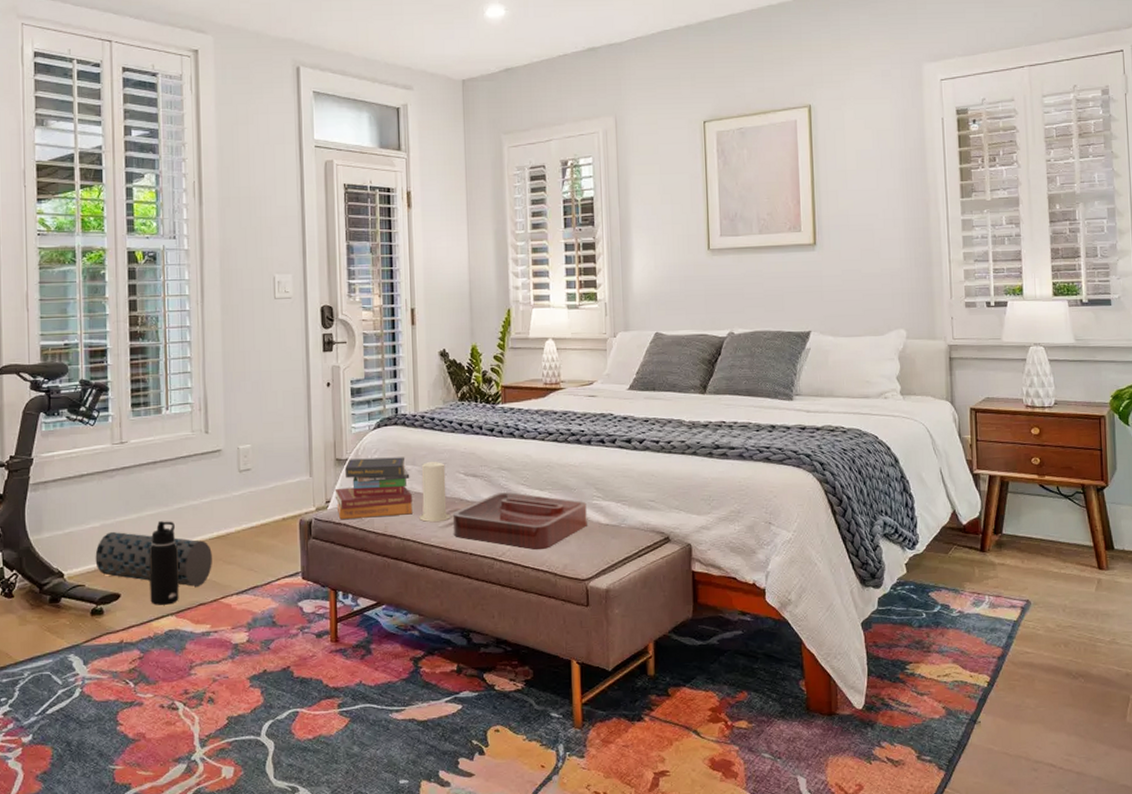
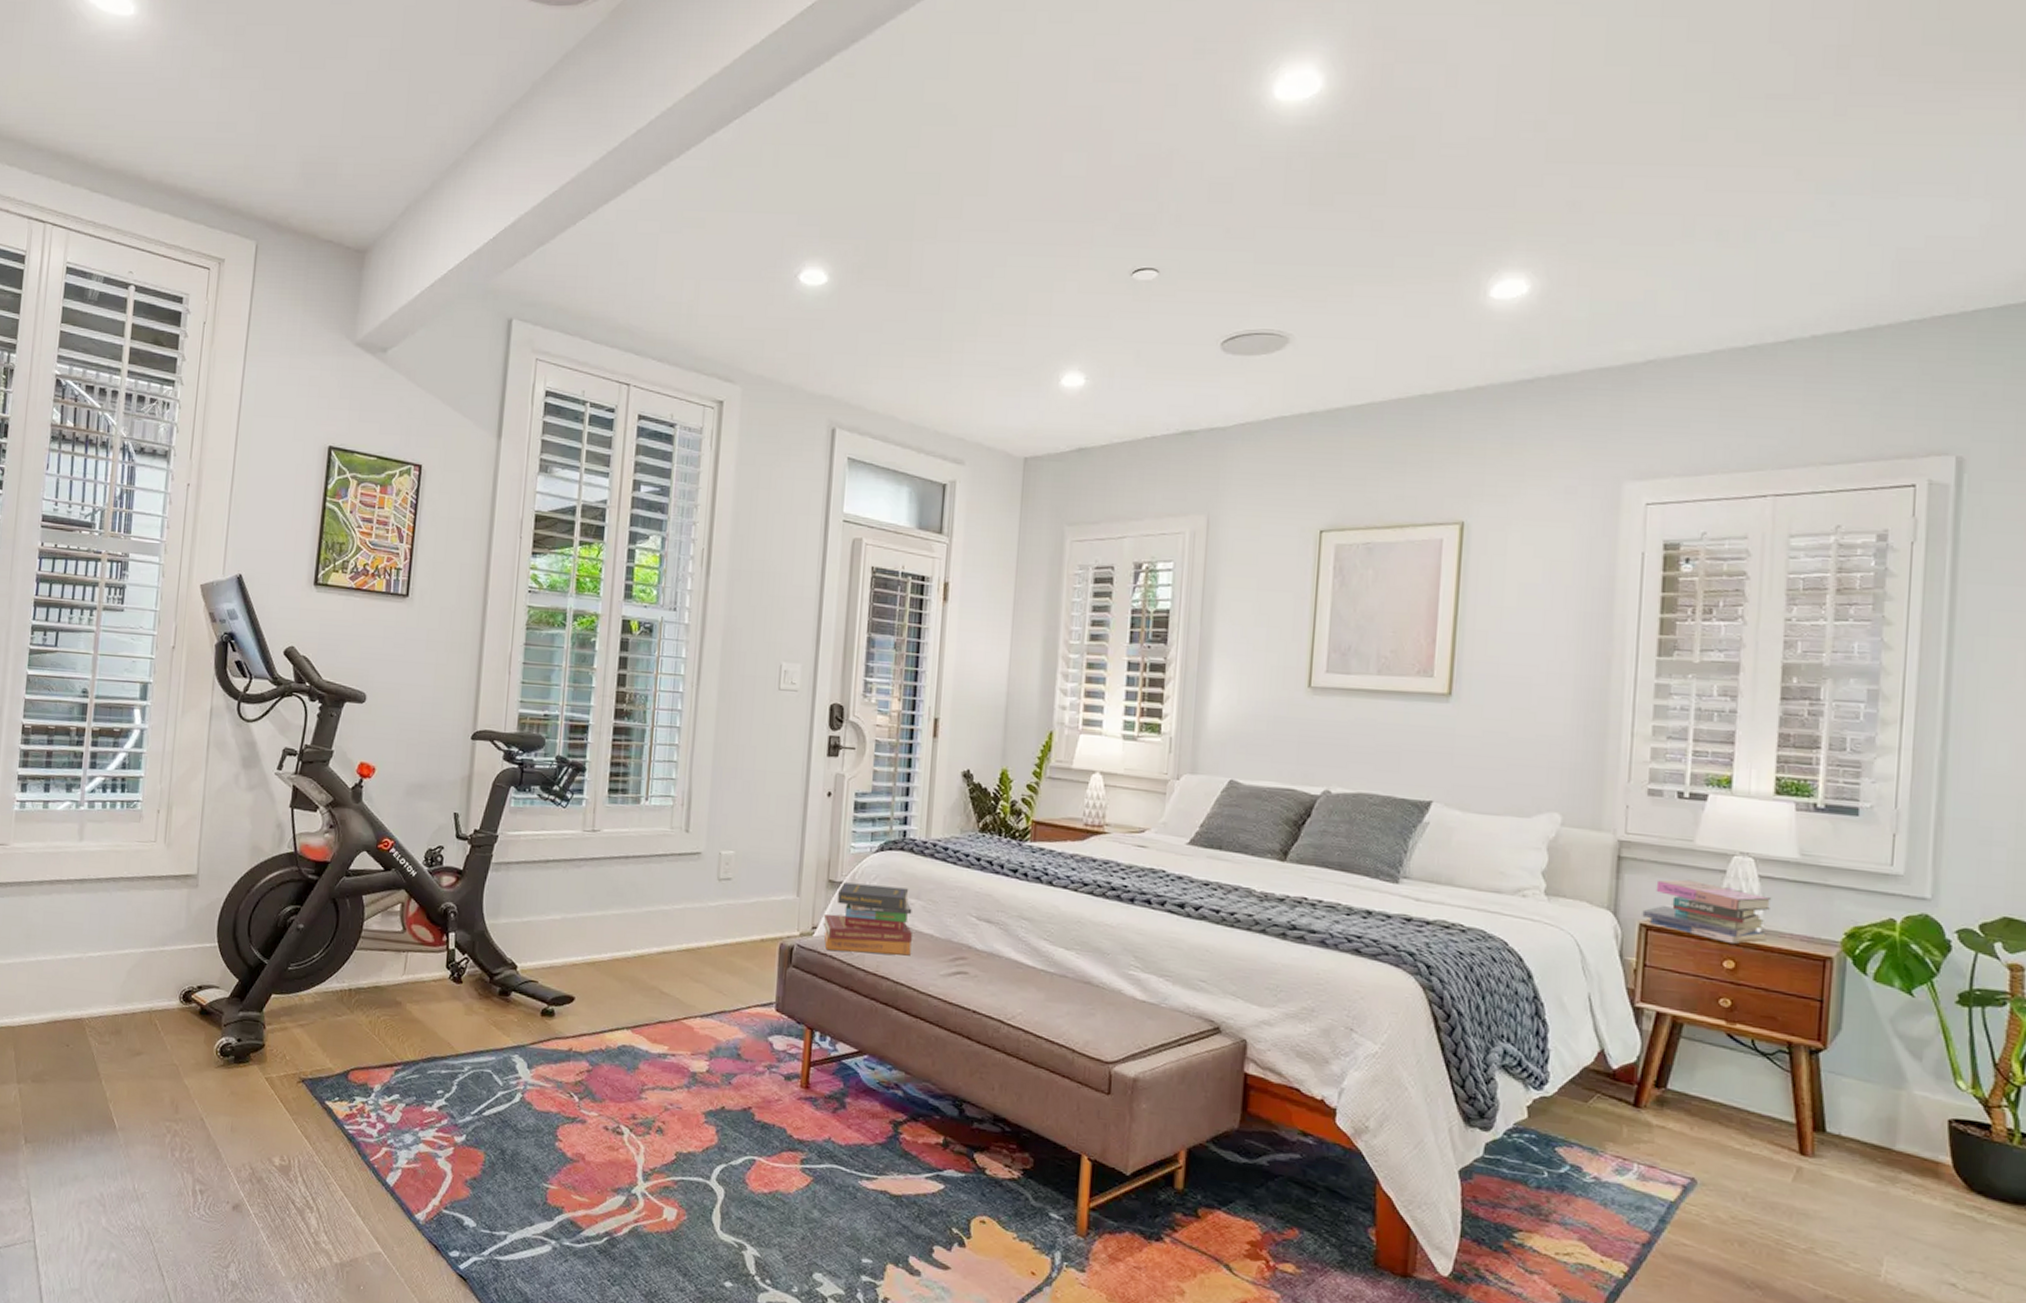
foam roller: present [95,532,212,587] -> none [552,928,679,1002]
water bottle: present [149,521,179,605] -> none [606,923,642,1017]
candle: present [419,461,451,523] -> none [917,897,955,970]
decorative tray: present [452,492,587,550] -> none [955,945,1121,1019]
books: none [971,369,1059,415] -> present [1642,879,1770,945]

